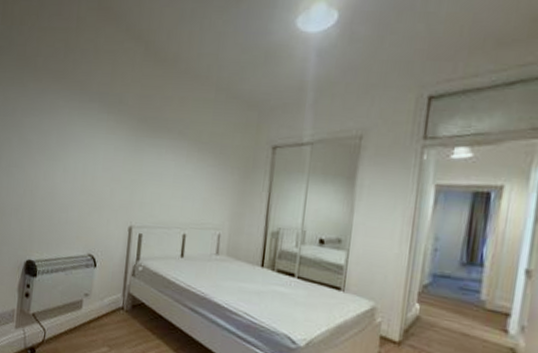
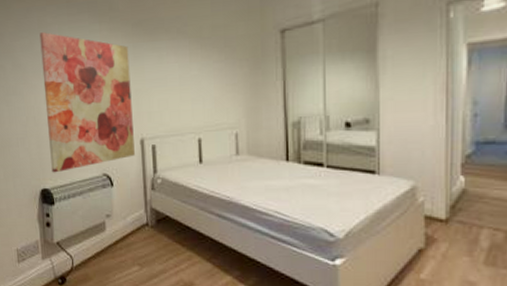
wall art: none [39,113,131,247] -> present [39,32,135,173]

